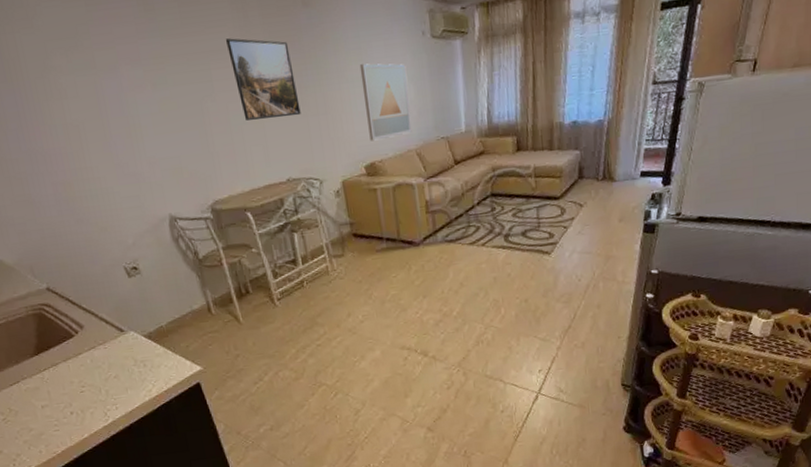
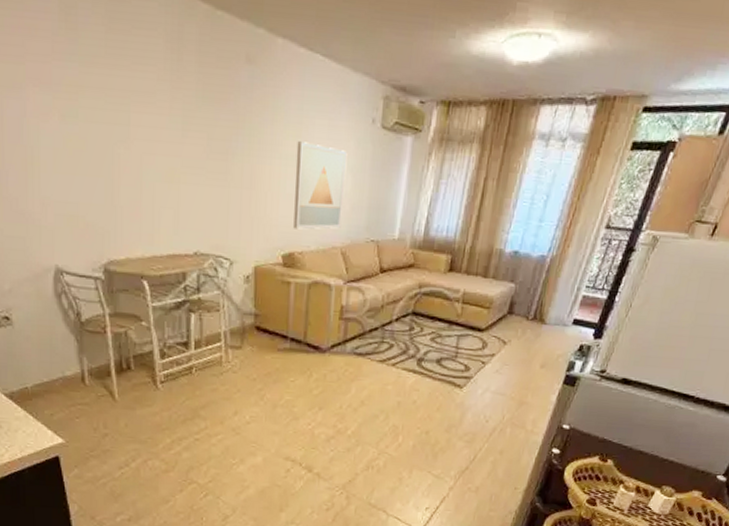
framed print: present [226,38,301,120] -> none [153,81,223,184]

